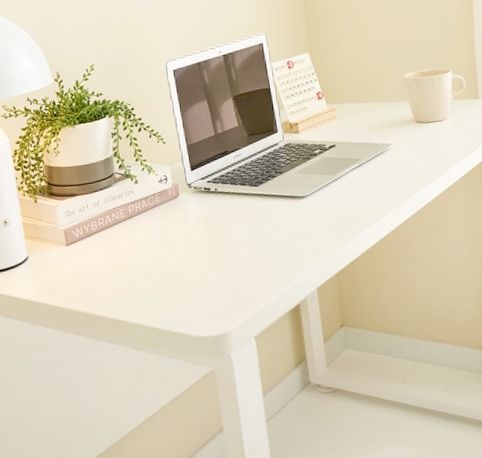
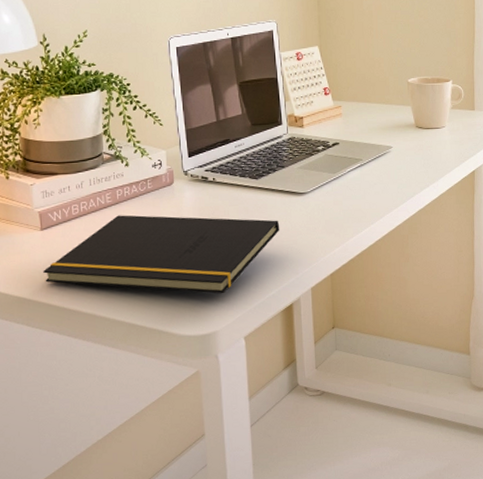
notepad: none [71,224,283,297] -> present [43,215,280,294]

